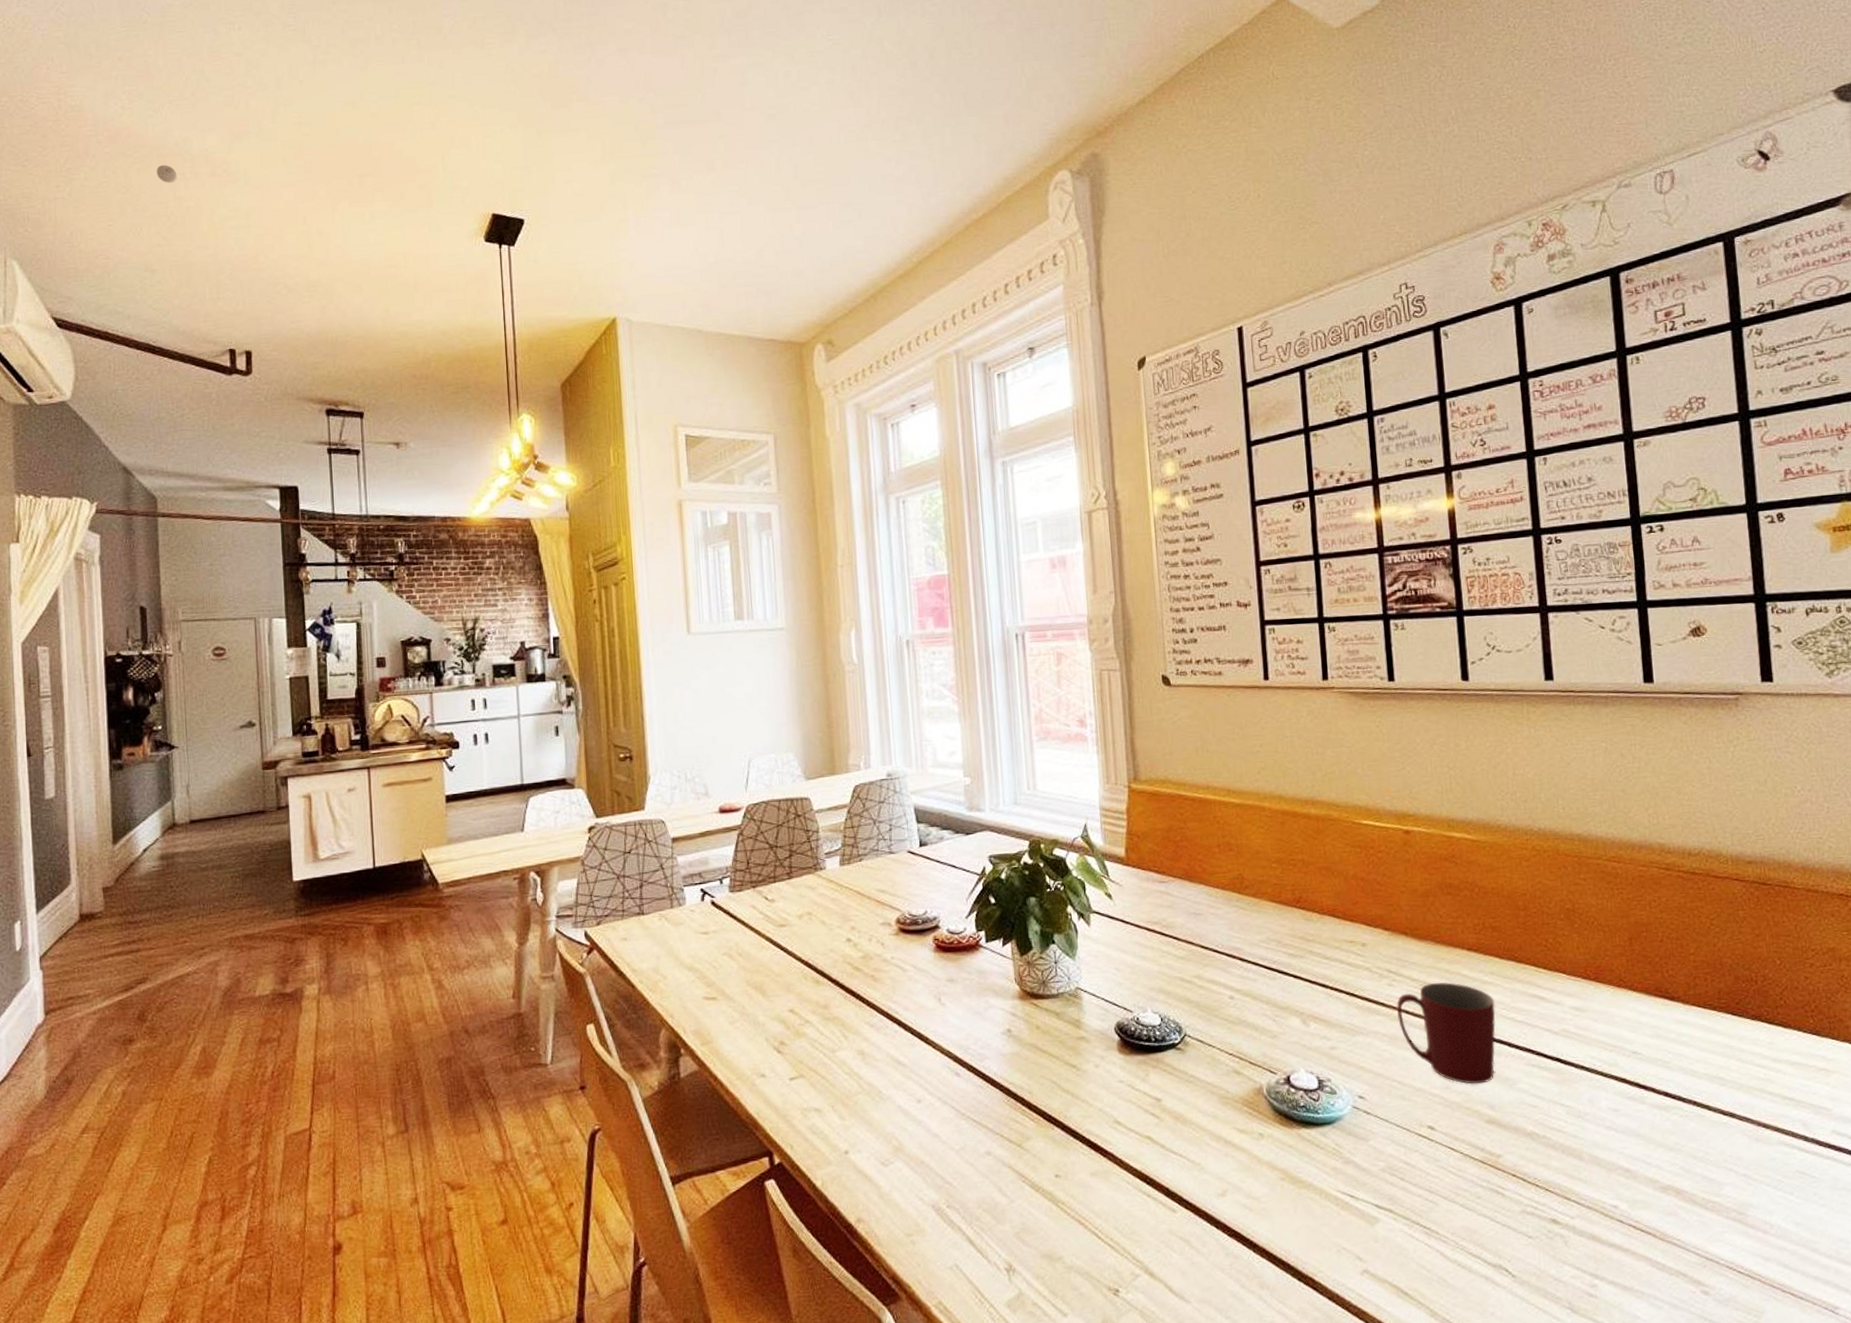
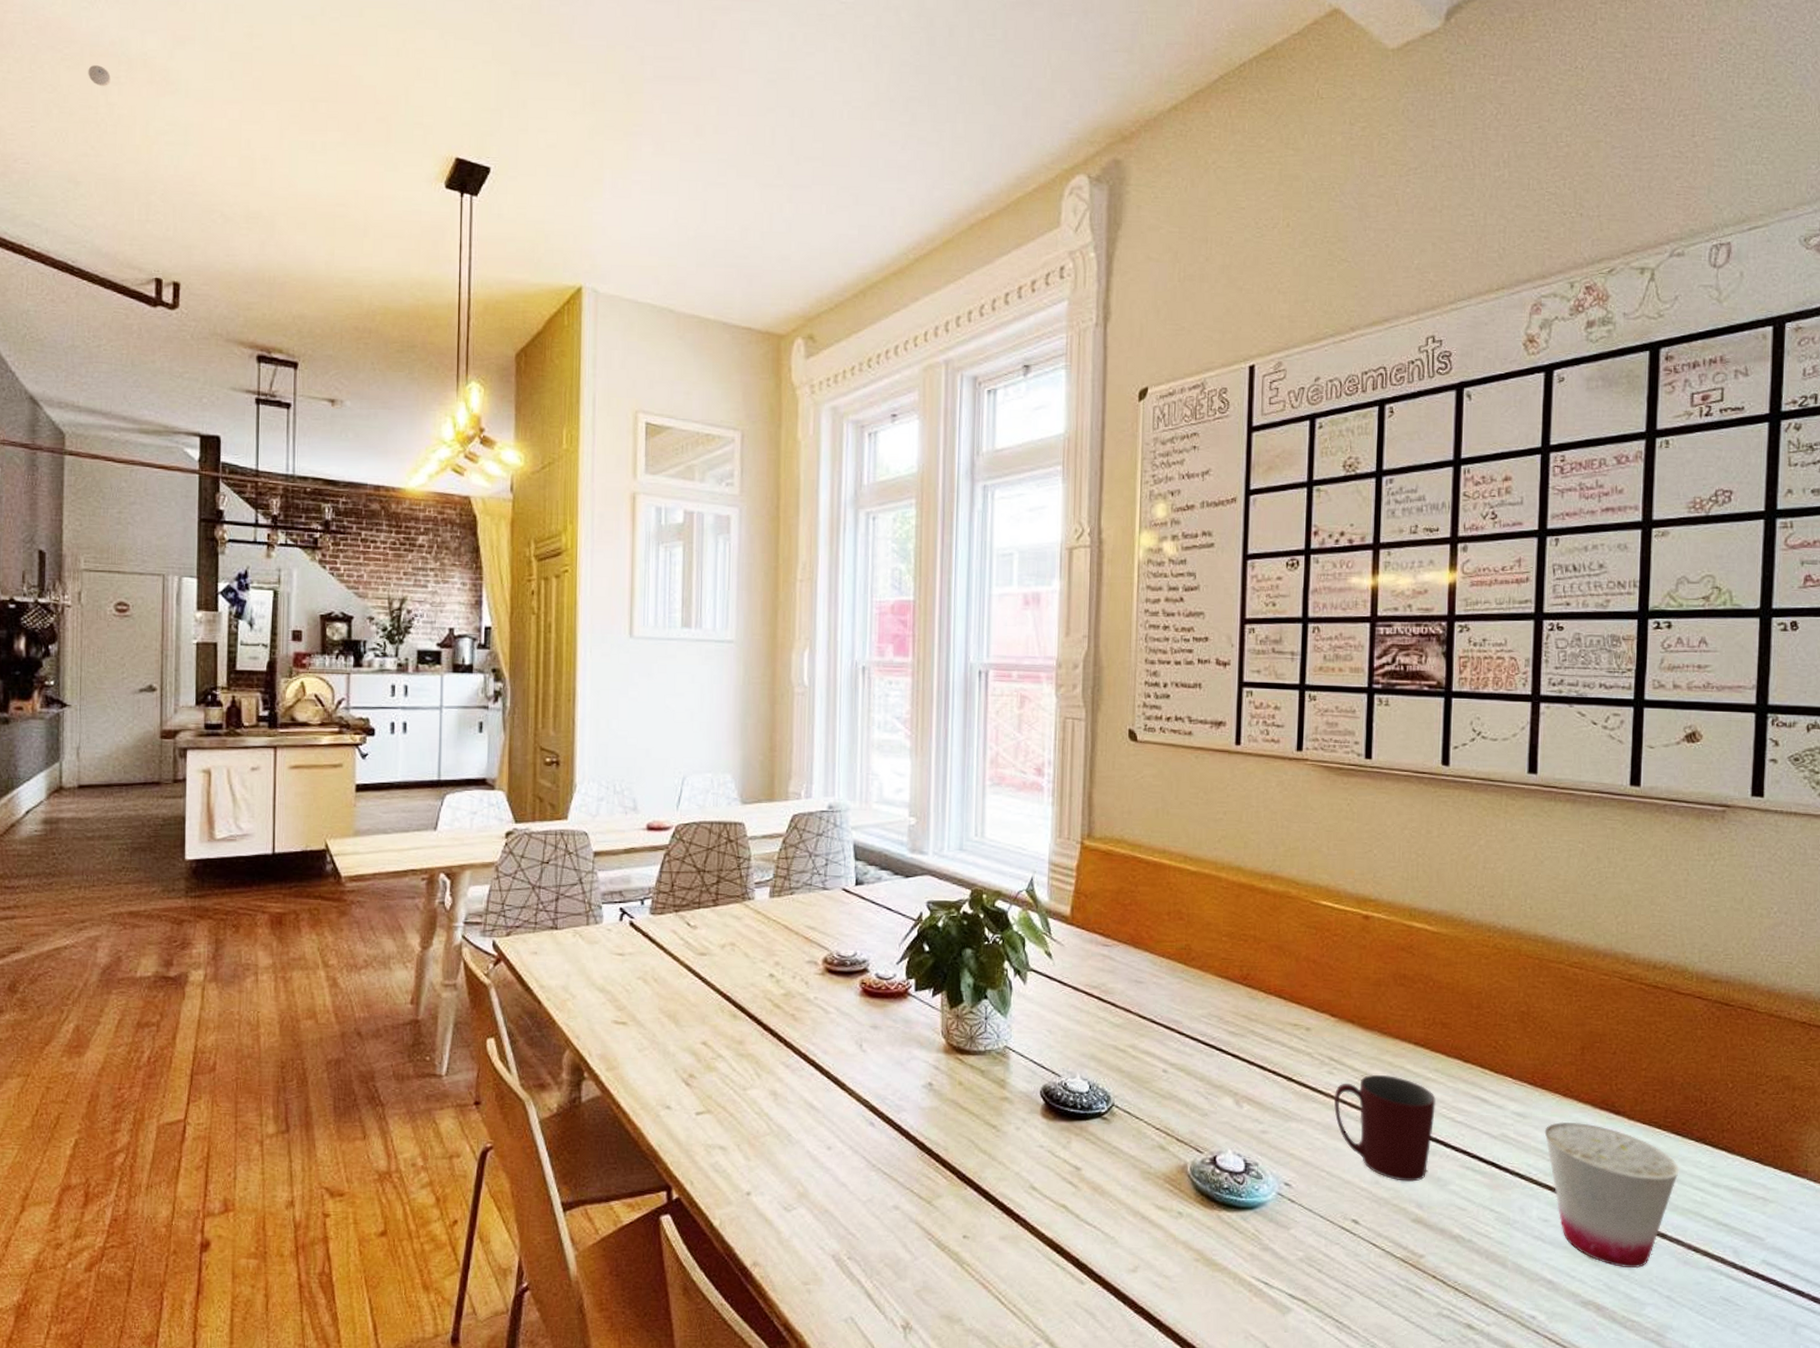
cup: none [1603,1011,1739,1150] -> present [1544,1121,1679,1269]

